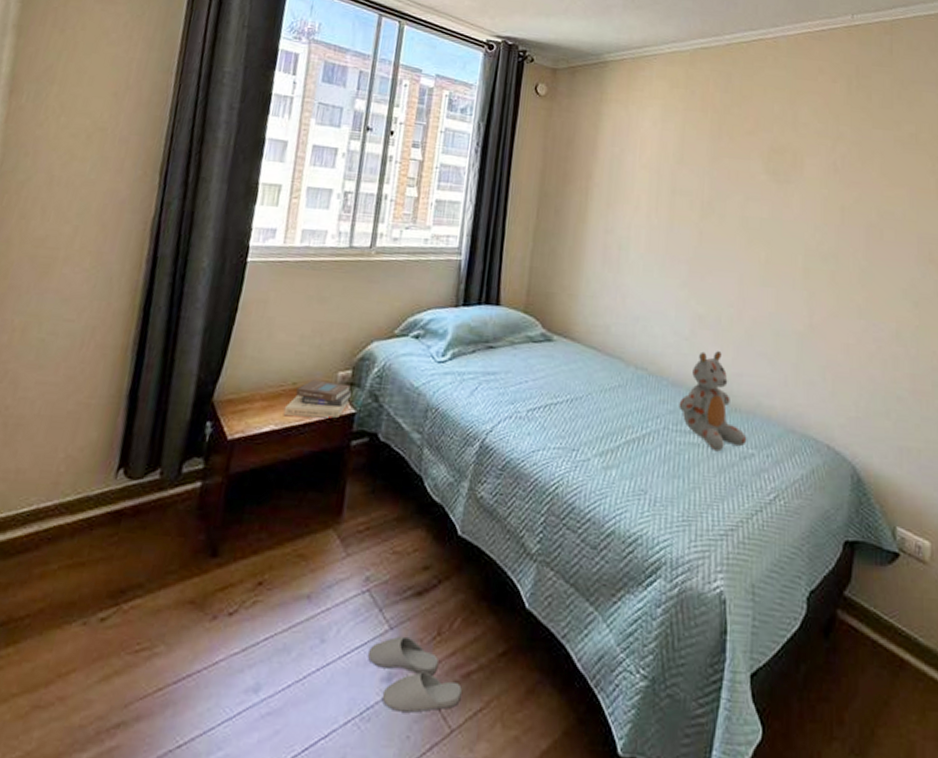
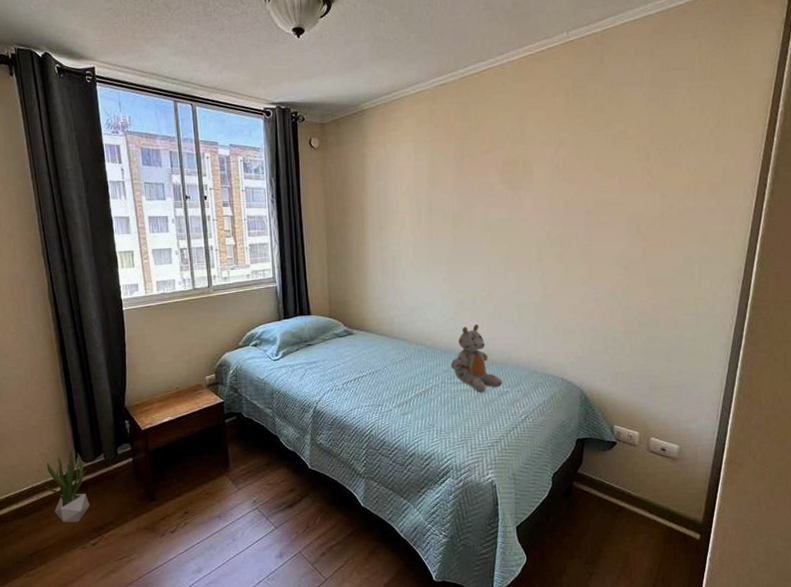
potted plant: none [55,455,128,578] -> present [44,449,90,523]
books: present [283,379,353,419] -> none [174,383,219,410]
slippers: present [368,635,462,713] -> none [265,531,328,573]

